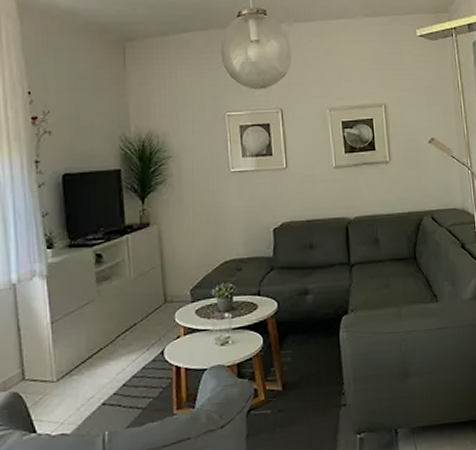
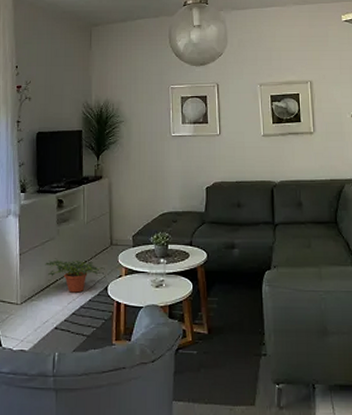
potted plant: none [84,323,160,362] -> present [45,258,105,293]

